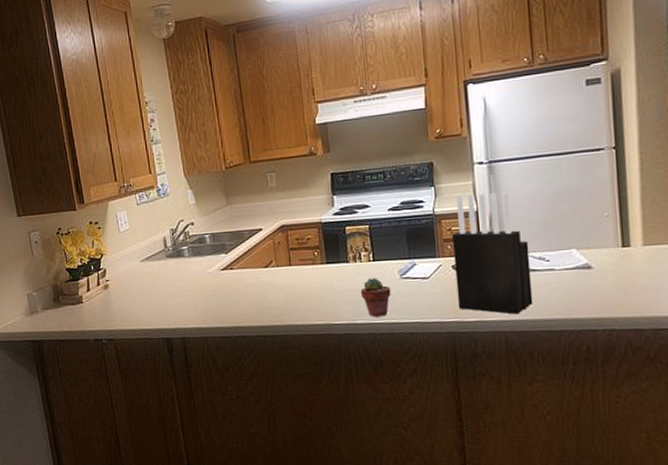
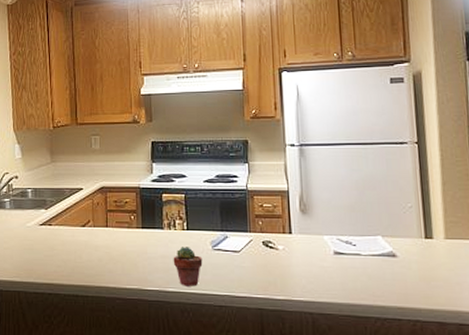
knife block: present [452,191,533,315] -> none [264,173,340,296]

